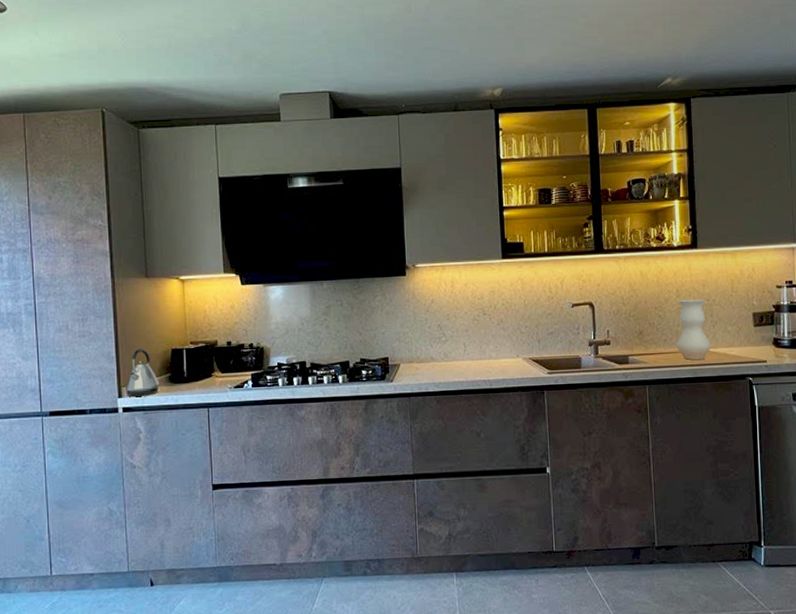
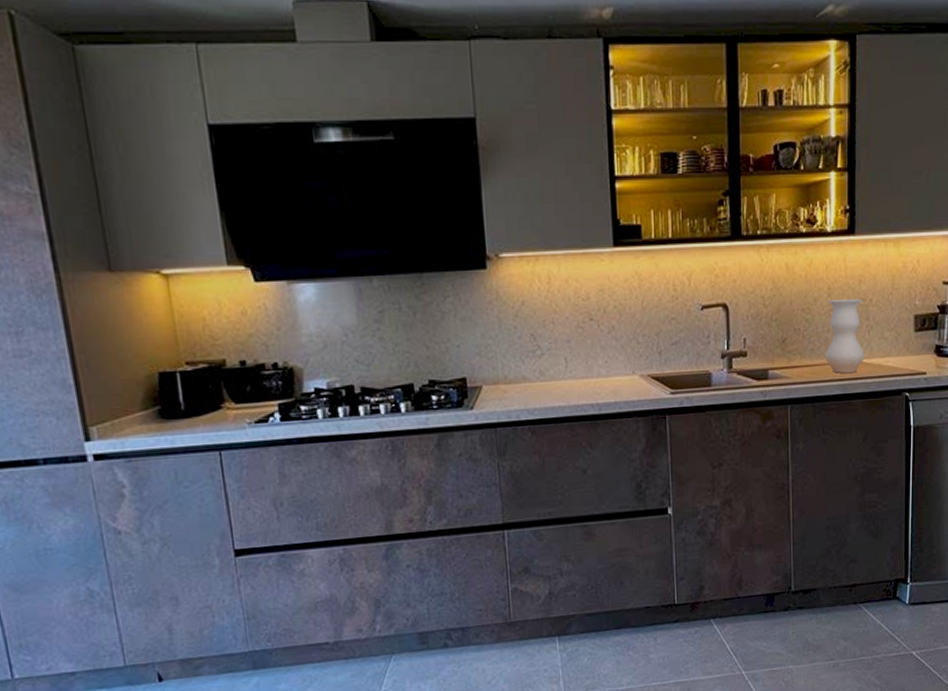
kettle: present [124,349,160,398] -> none [93,373,146,441]

